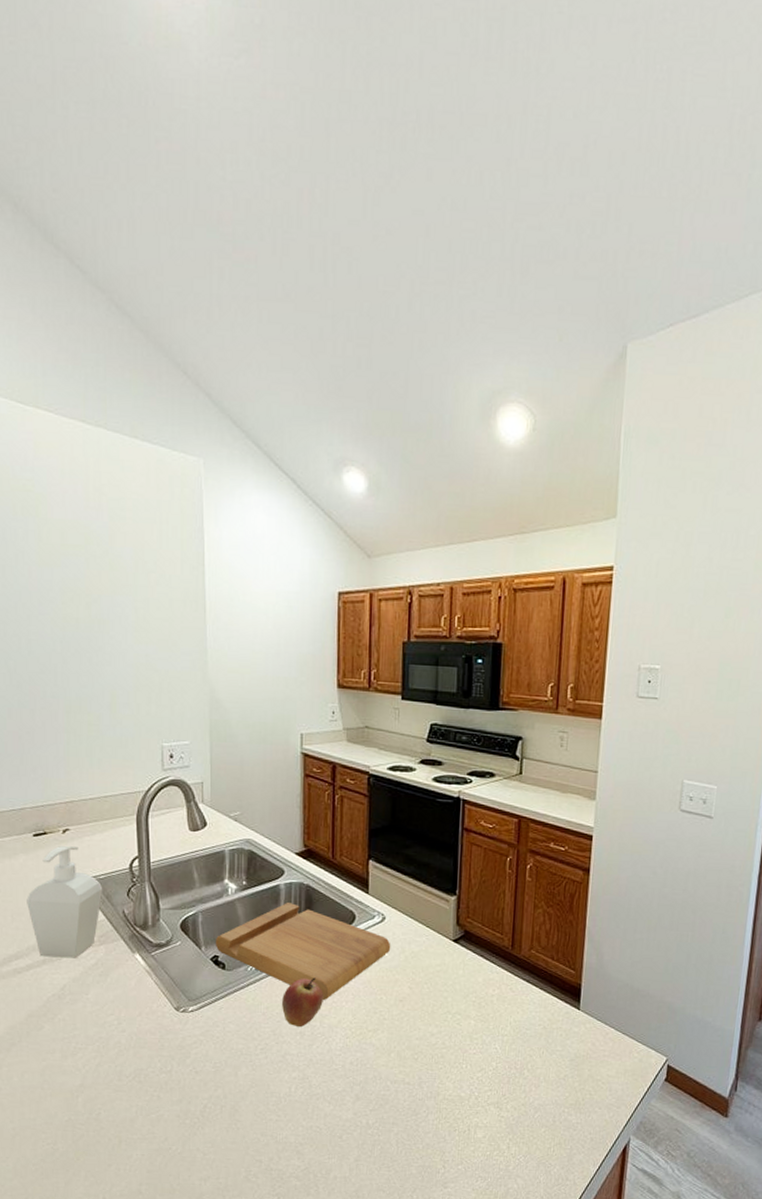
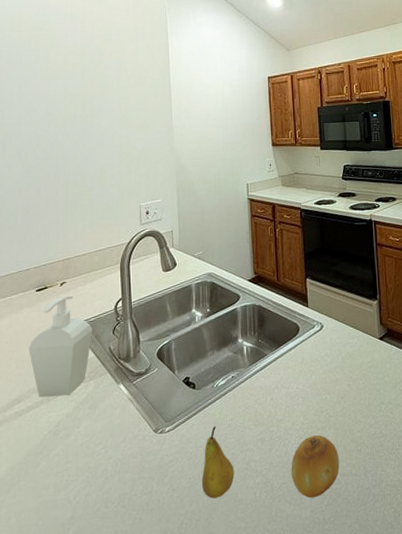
cutting board: present [215,903,391,1000] -> none [186,323,330,406]
fruit: none [230,1012,267,1087] -> present [202,426,235,499]
fruit: present [282,977,324,1028] -> none [244,386,278,434]
fruit: none [333,1037,391,1101] -> present [291,435,340,498]

